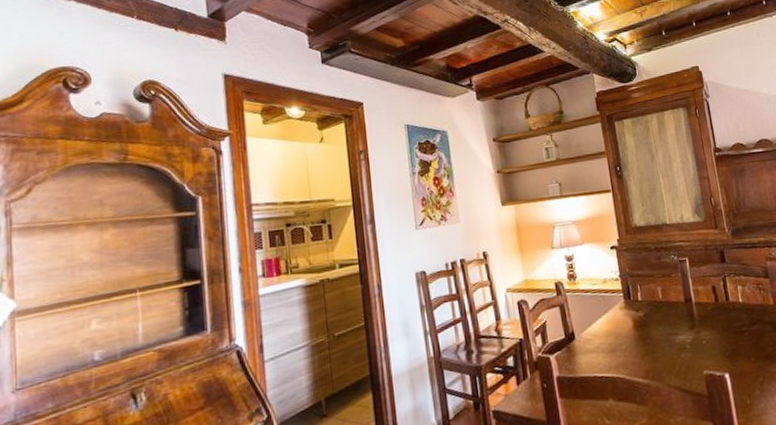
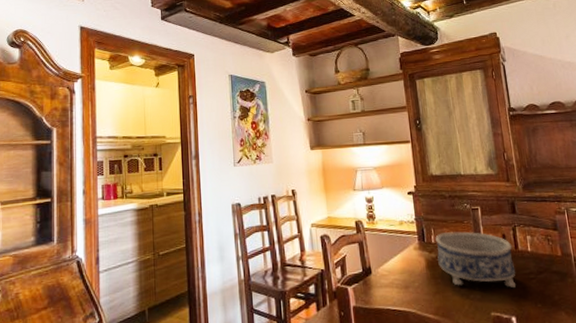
decorative bowl: none [642,285,729,345] -> present [435,231,517,289]

